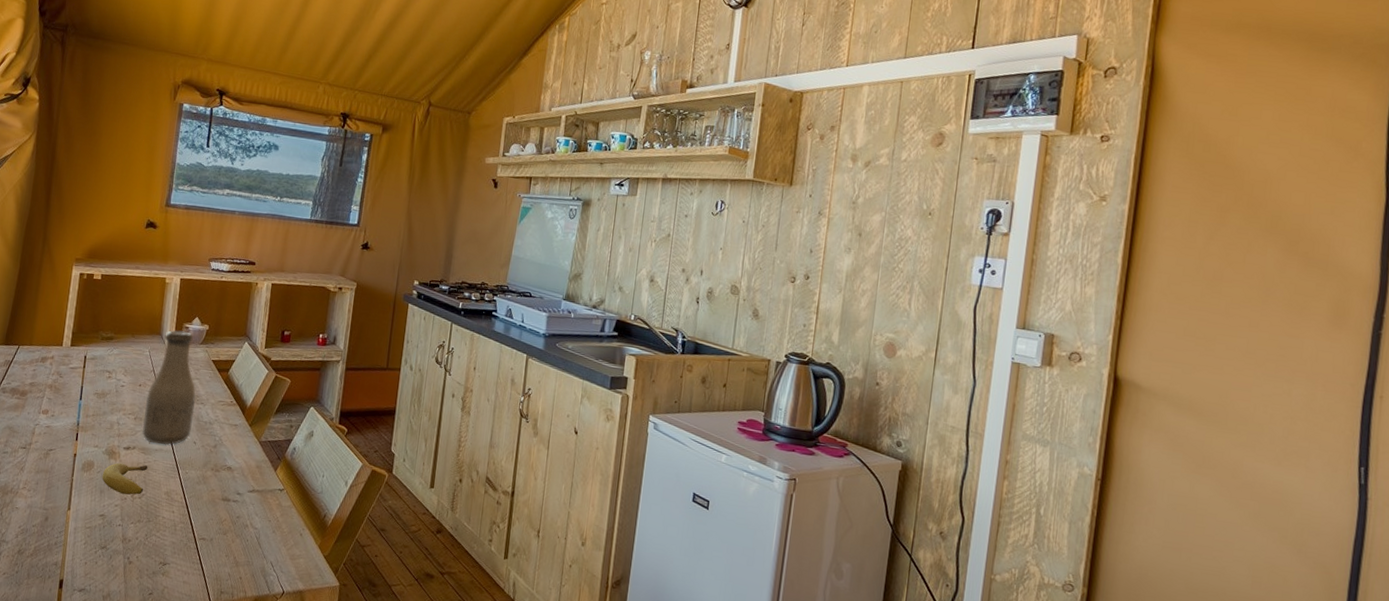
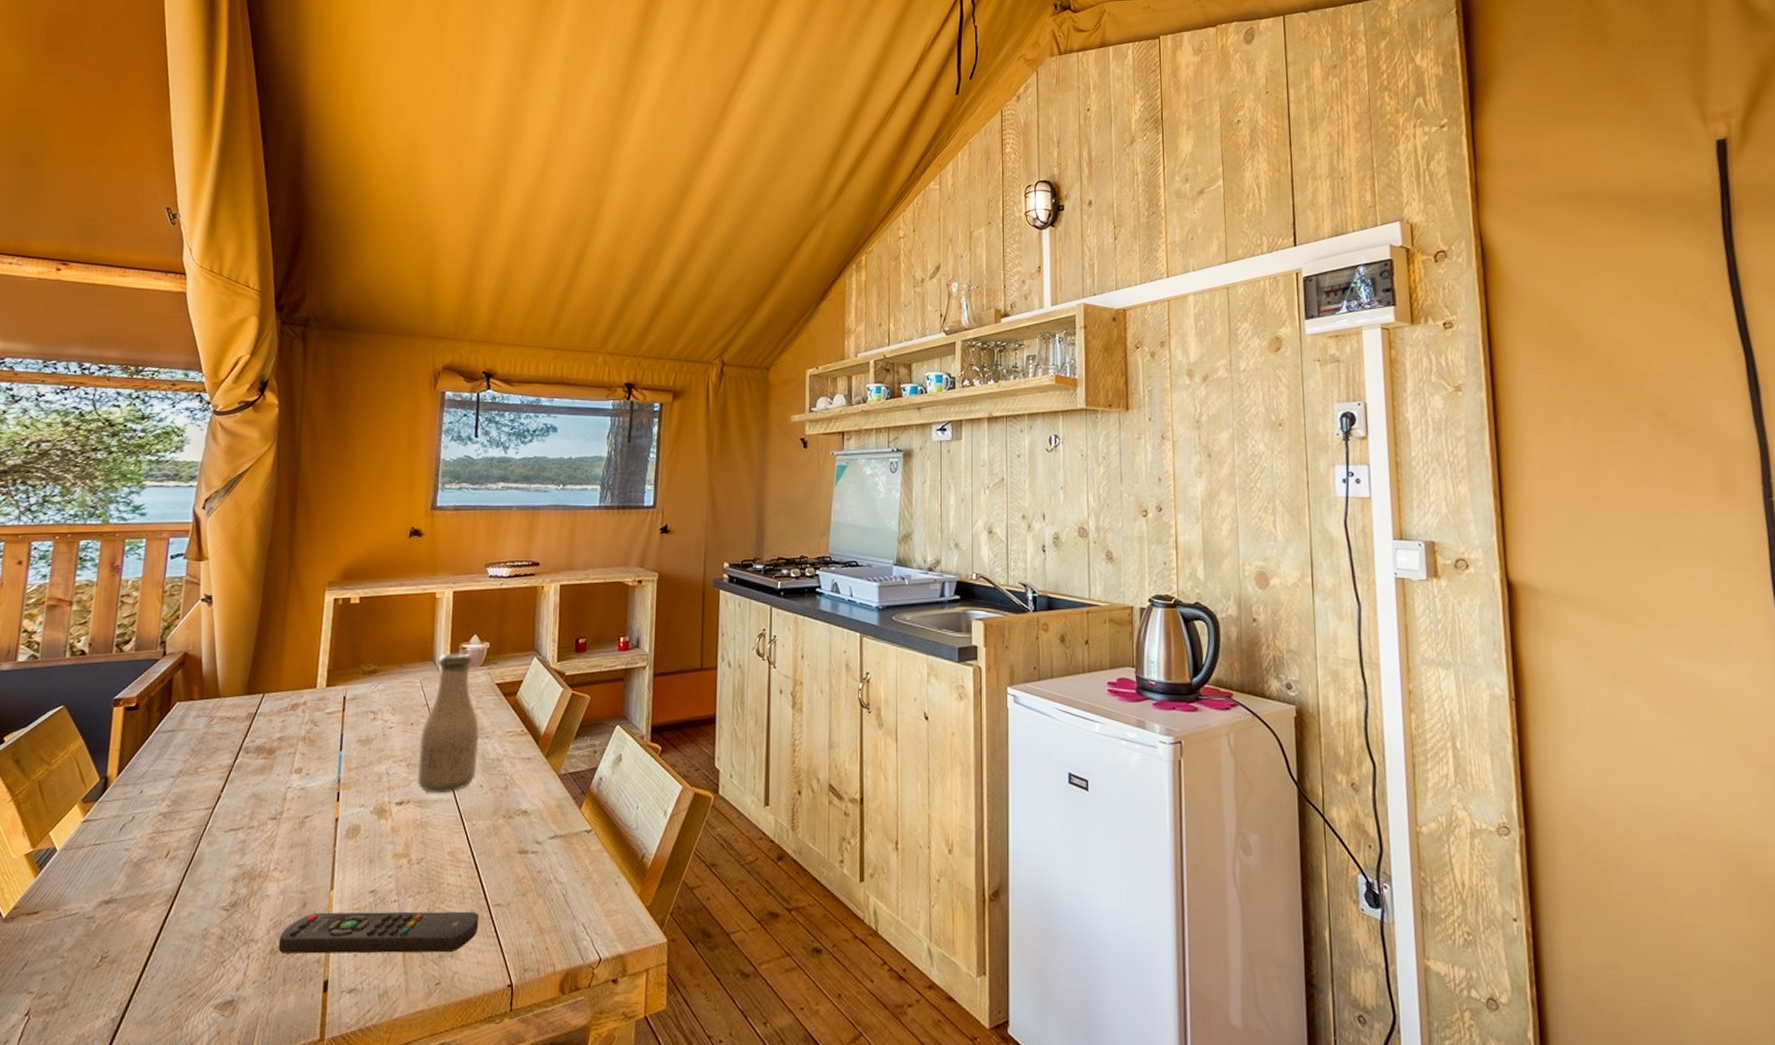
remote control: none [24,526,187,571] -> present [278,911,480,954]
fruit: present [102,462,148,495] -> none [370,821,426,861]

